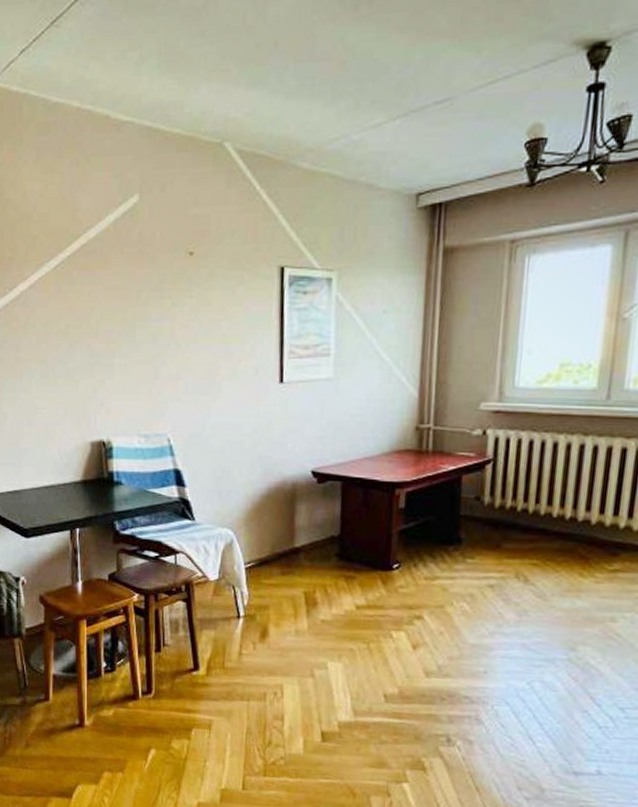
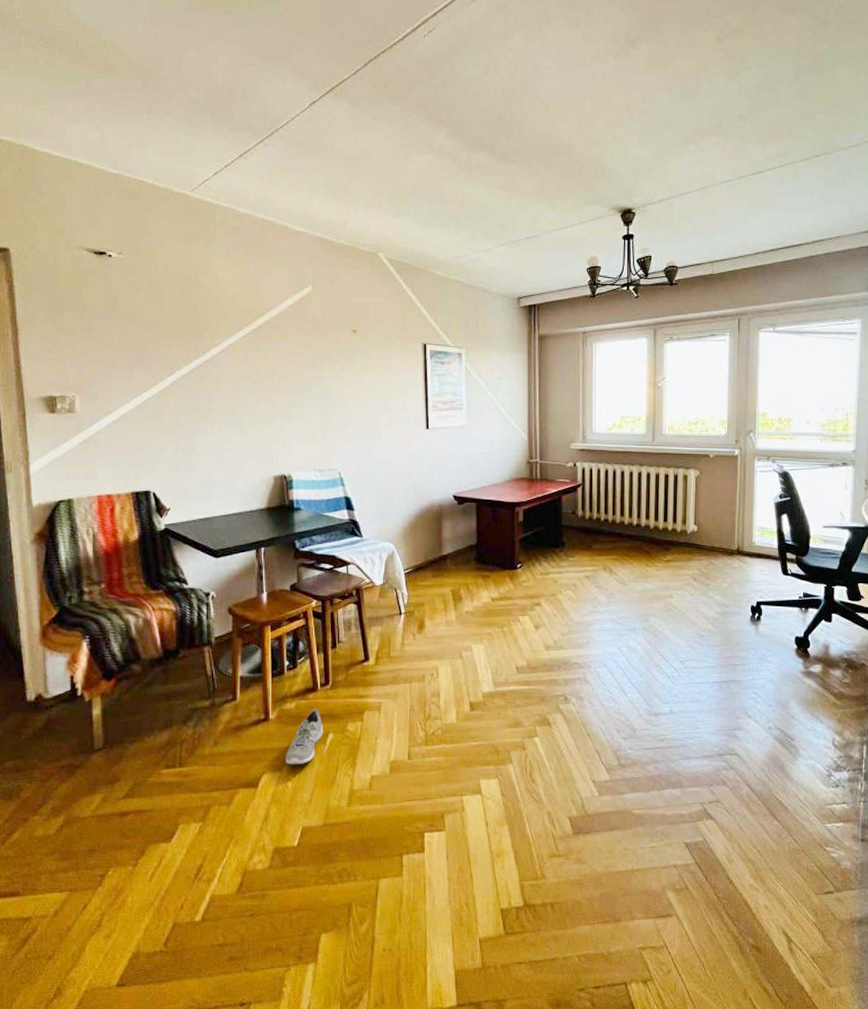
sneaker: none [102,719,145,780] -> present [286,708,324,765]

